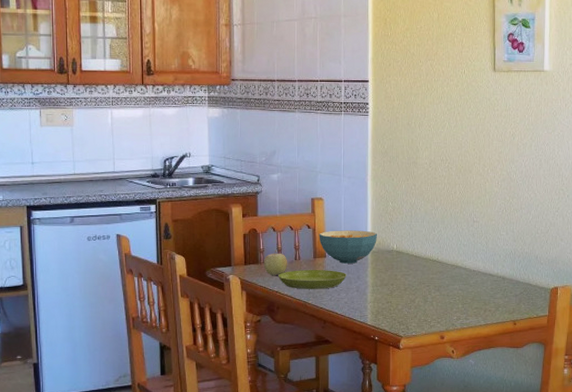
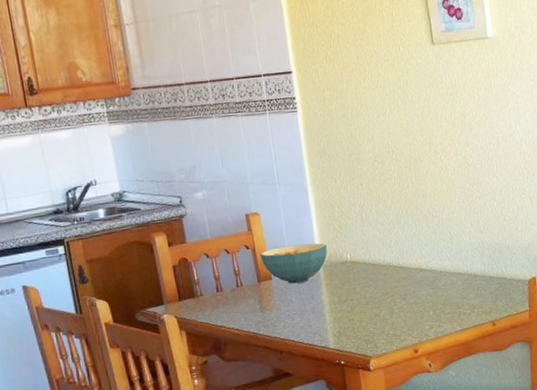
fruit: present [263,249,287,275] -> none [200,278,229,309]
saucer: present [278,270,347,289] -> none [220,293,299,320]

